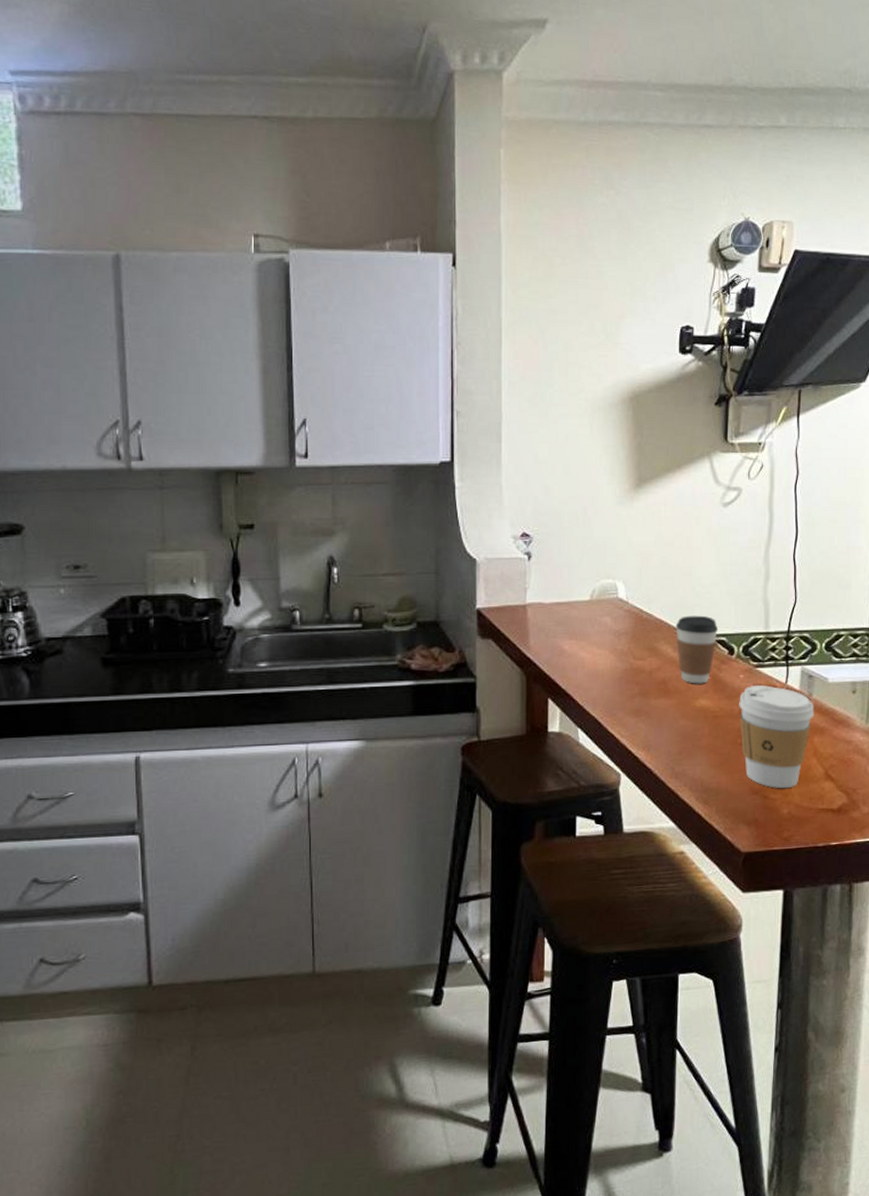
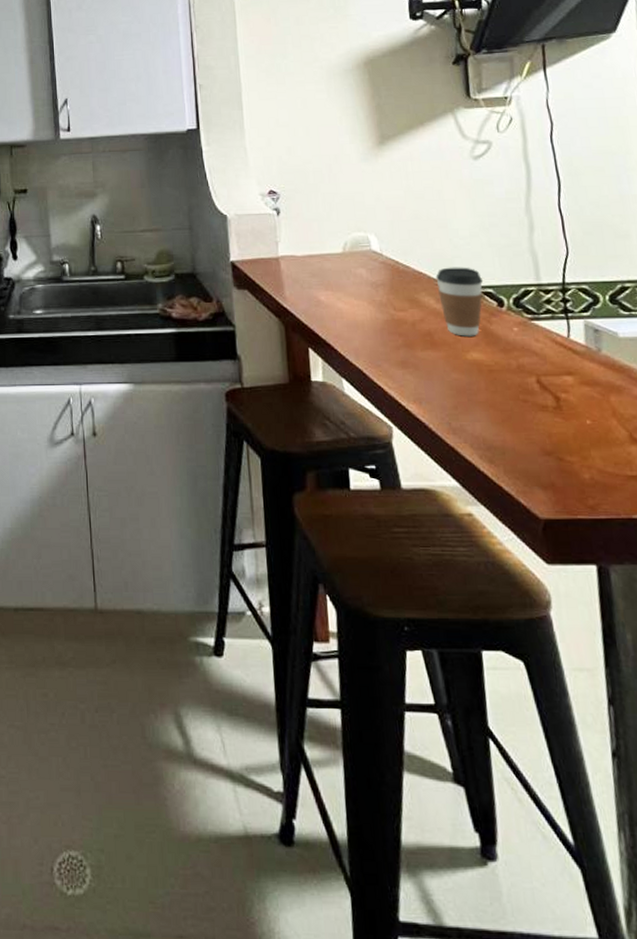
coffee cup: present [739,685,814,789] -> none [516,339,607,451]

